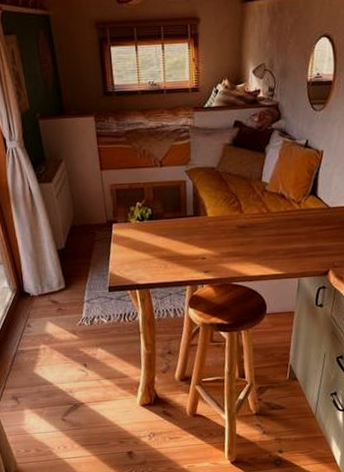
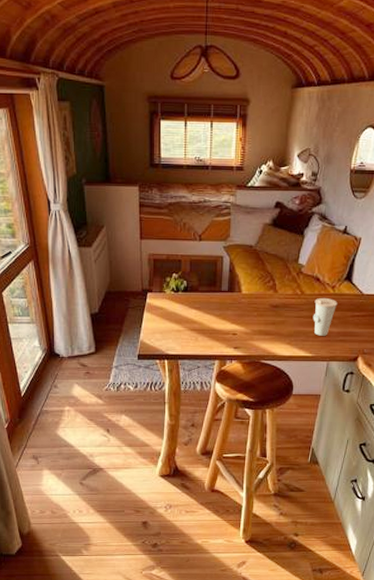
cup: none [280,214,305,253] -> present [313,297,338,336]

